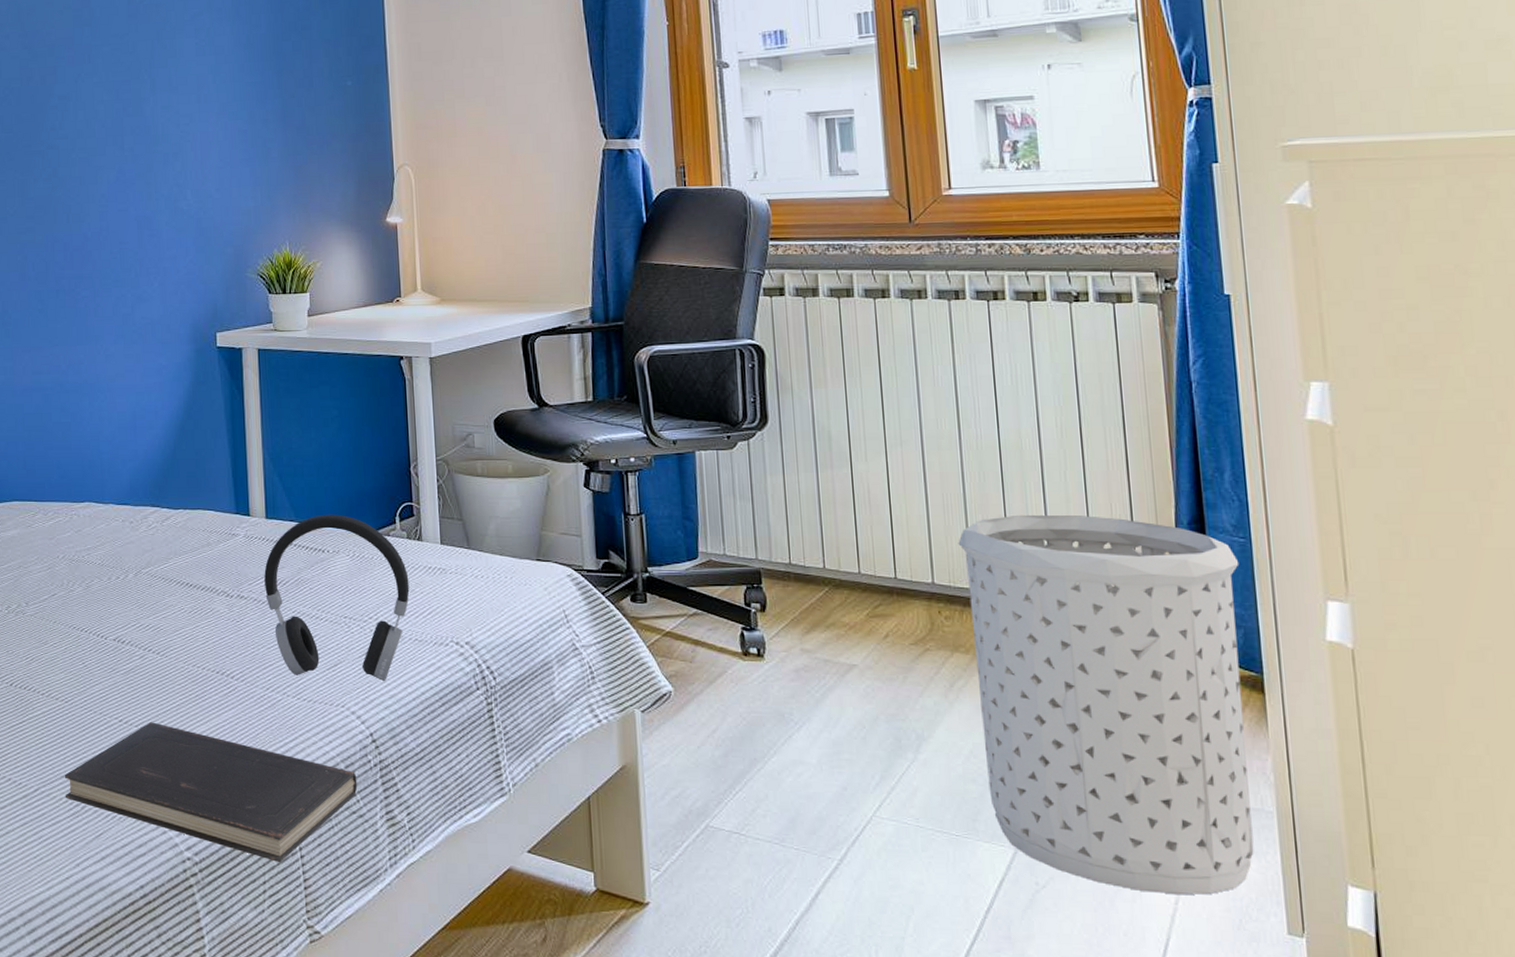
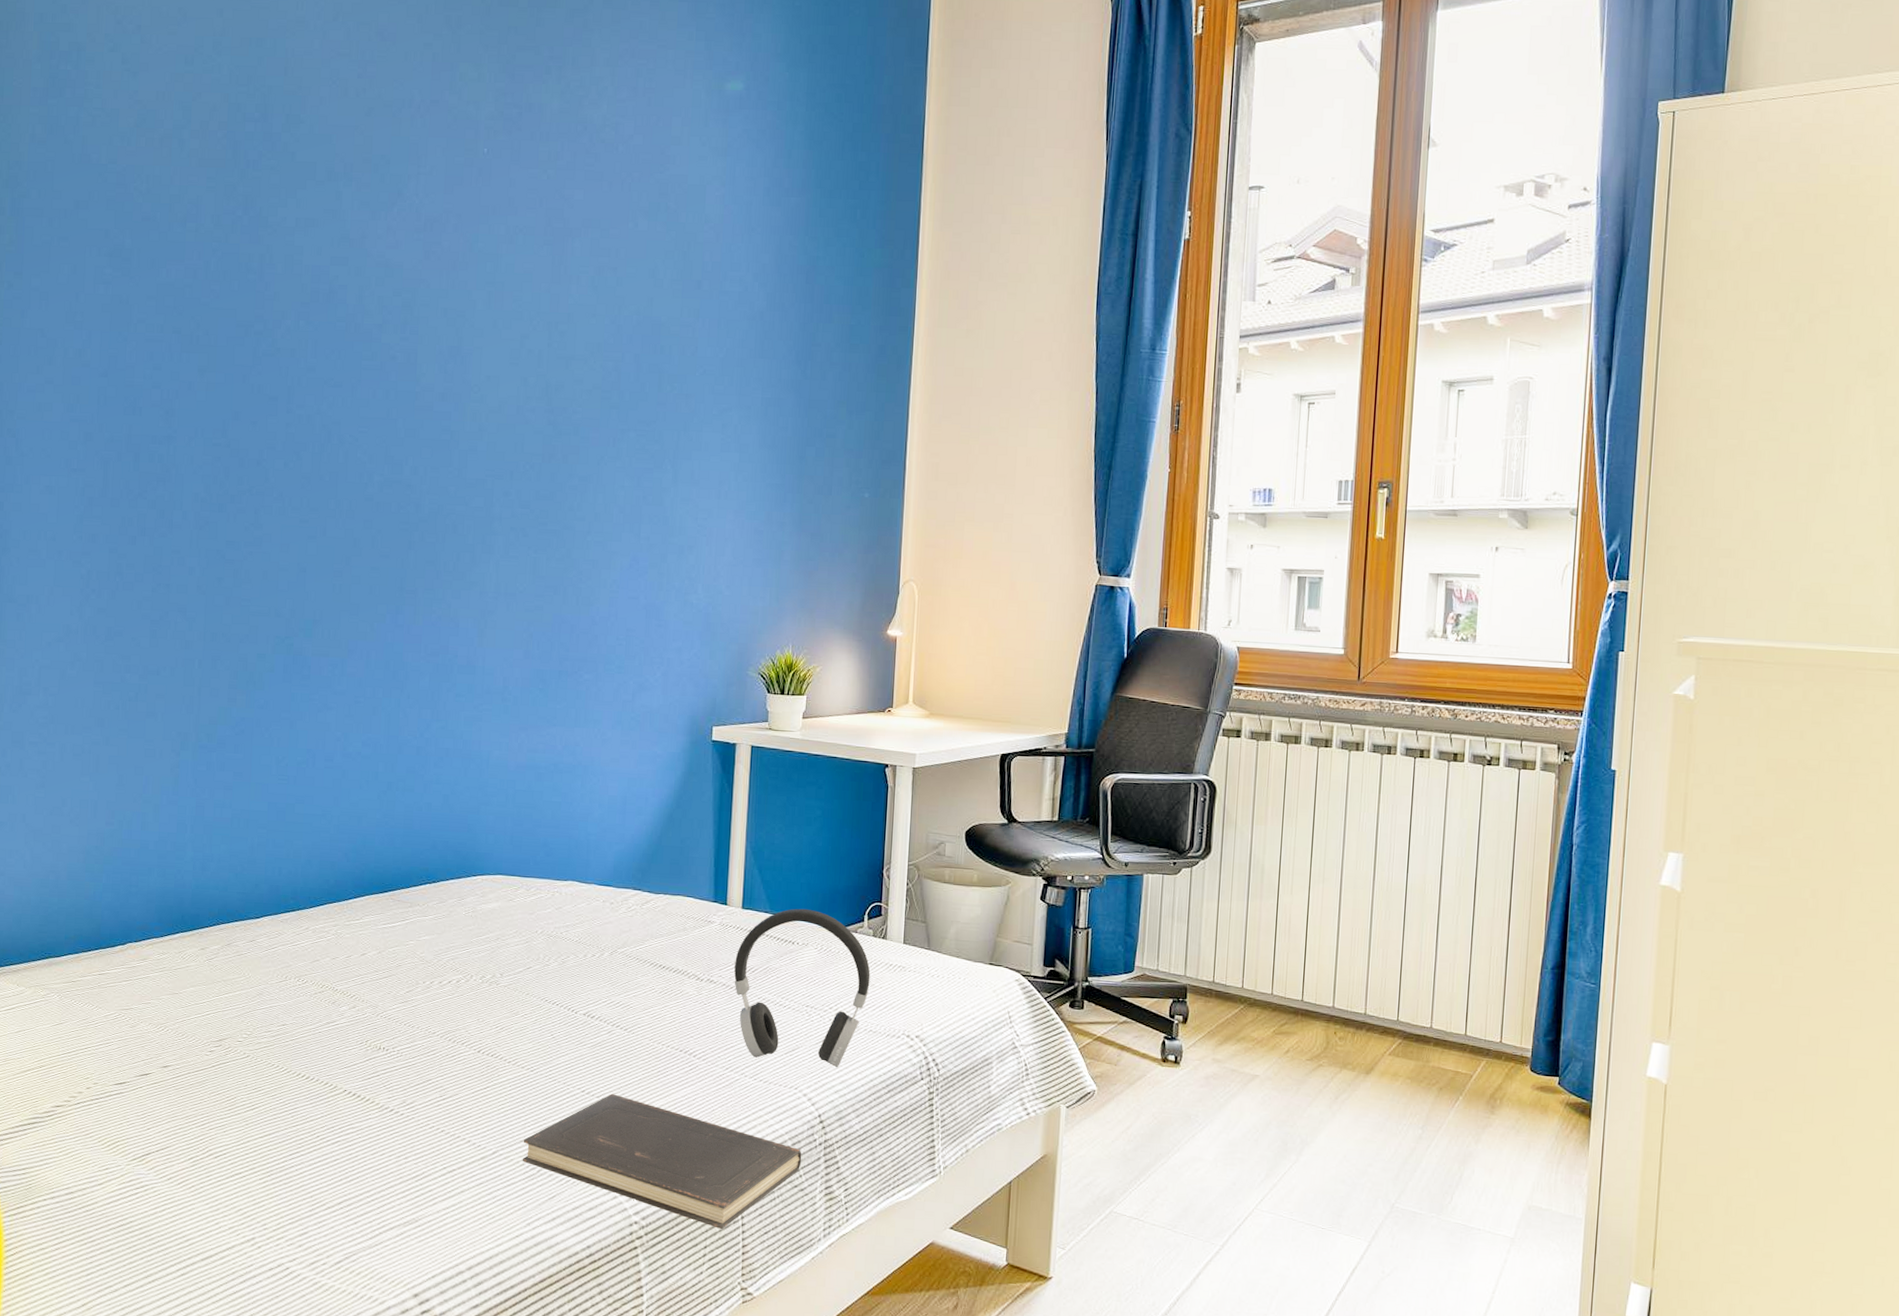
laundry basket: present [958,514,1254,895] -> none [1355,951,1588,1286]

